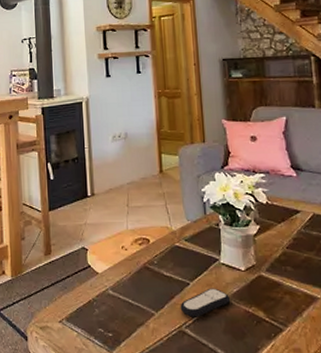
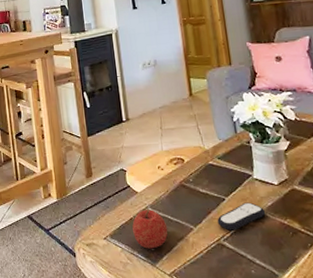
fruit: none [90,292,128,334] -> present [132,210,168,249]

